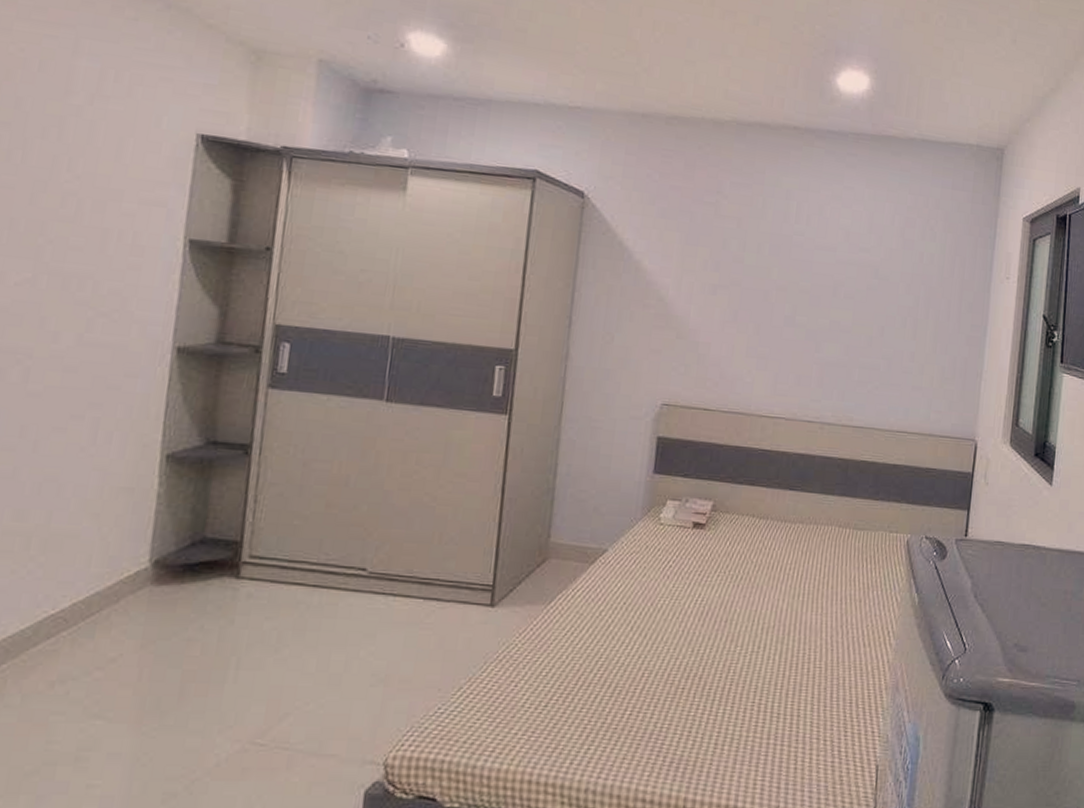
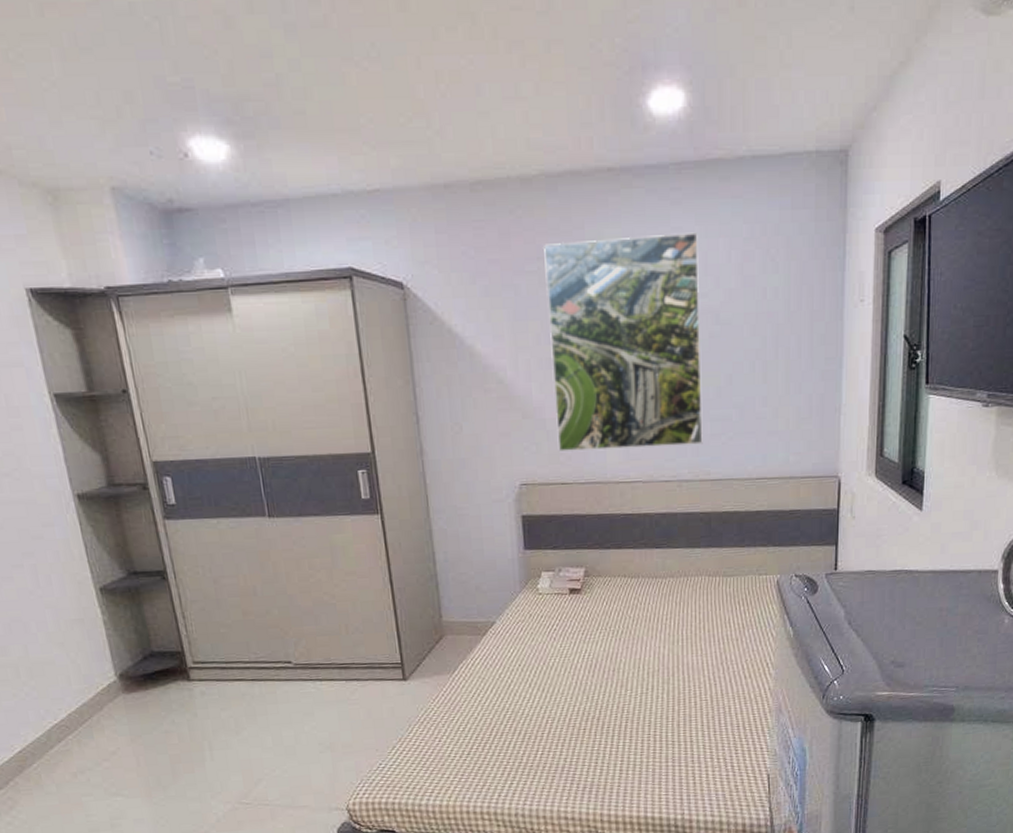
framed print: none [706,181,867,390] -> present [544,232,703,451]

